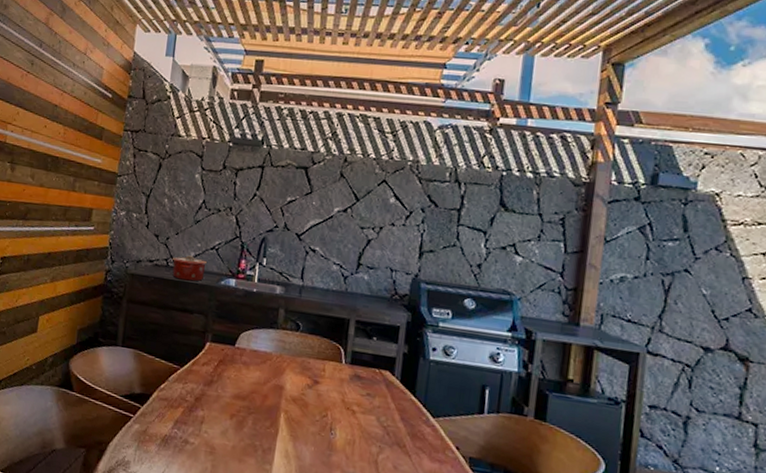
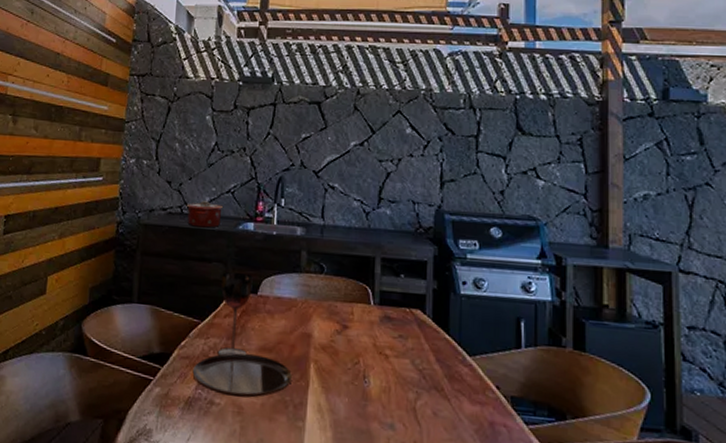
plate: none [170,398,263,440] -> present [192,353,292,398]
wineglass: none [194,323,232,402] -> present [217,271,253,356]

